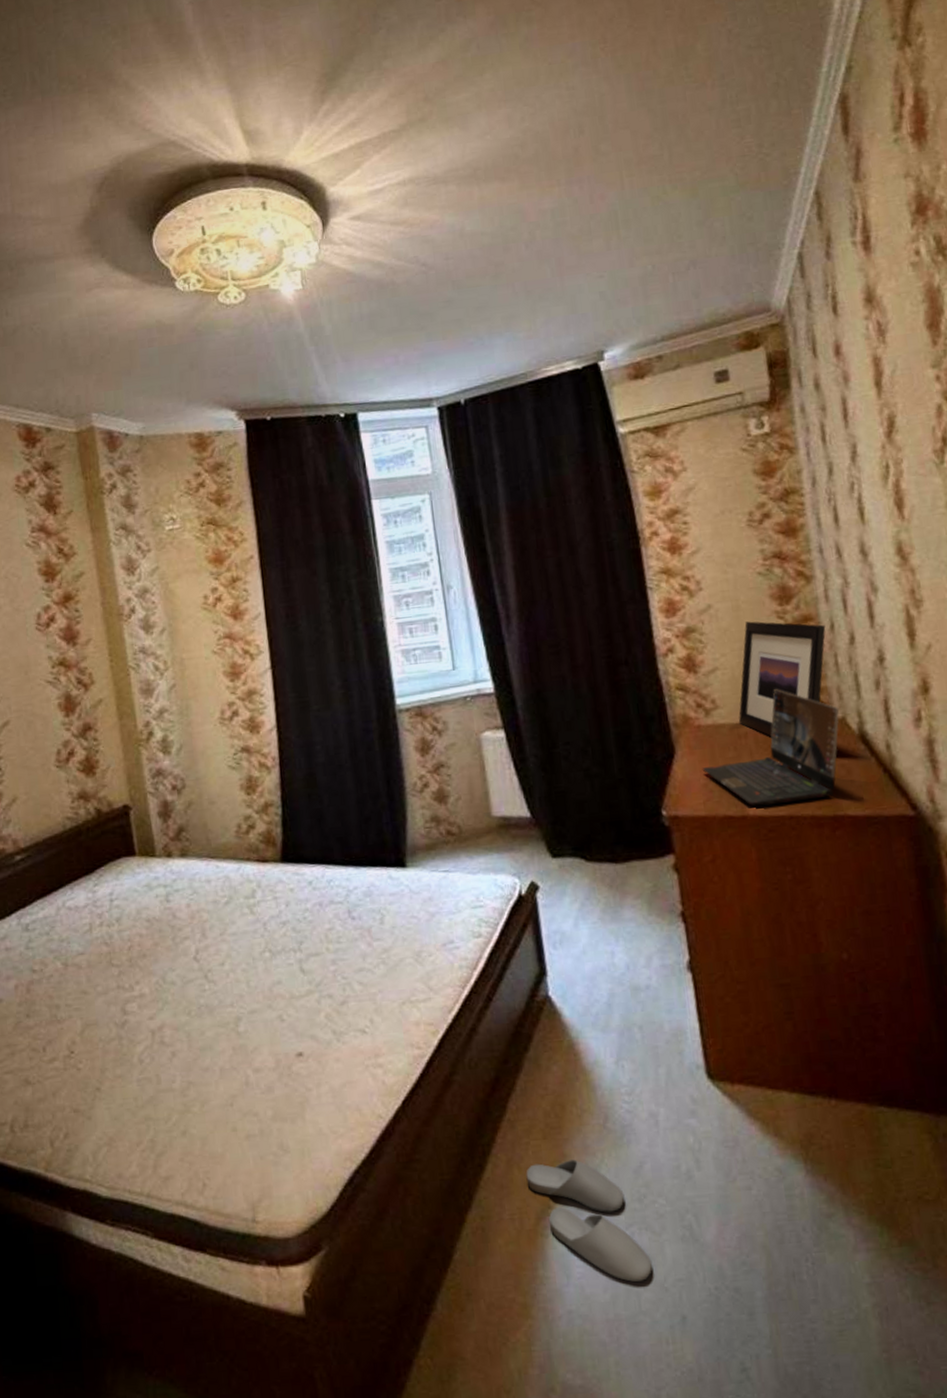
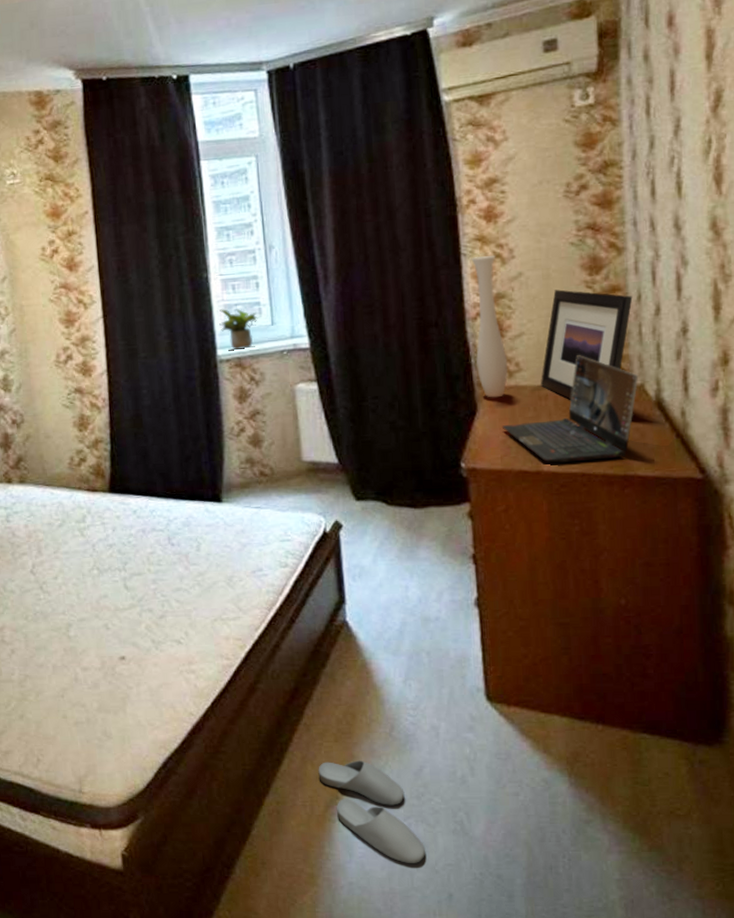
potted plant: none [395,654,438,698] -> present [218,309,258,350]
decorative vase: none [657,588,704,739] -> present [471,256,508,398]

